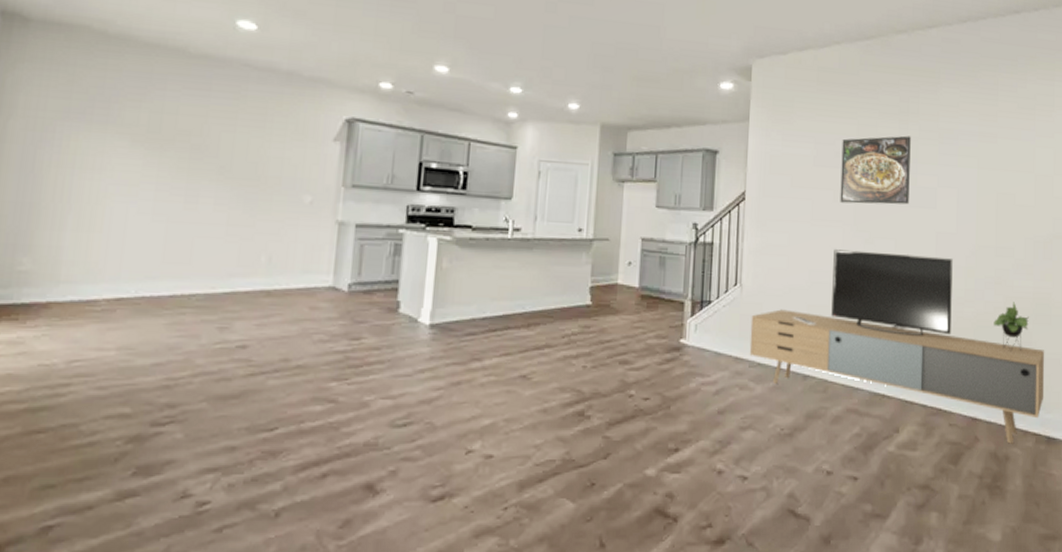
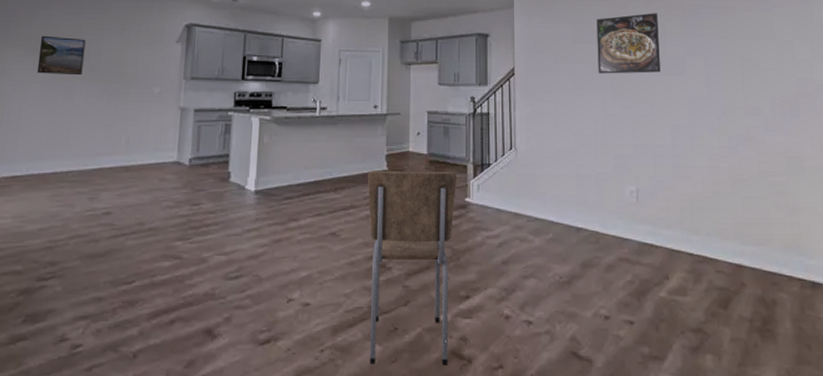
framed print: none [147,122,214,175] -> present [36,35,86,75]
dining chair: none [561,304,672,524] -> present [367,170,456,365]
media console: present [749,249,1045,444] -> none [526,115,805,289]

